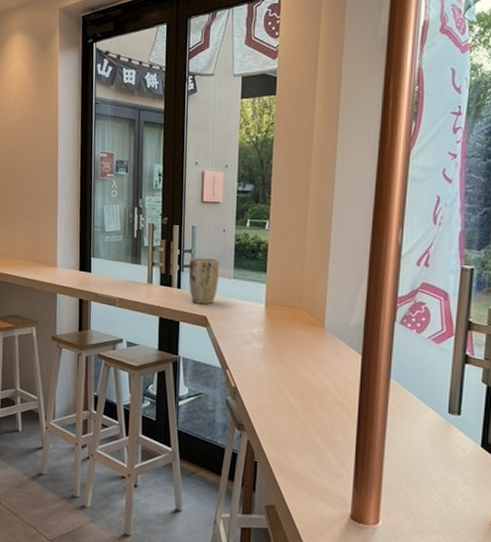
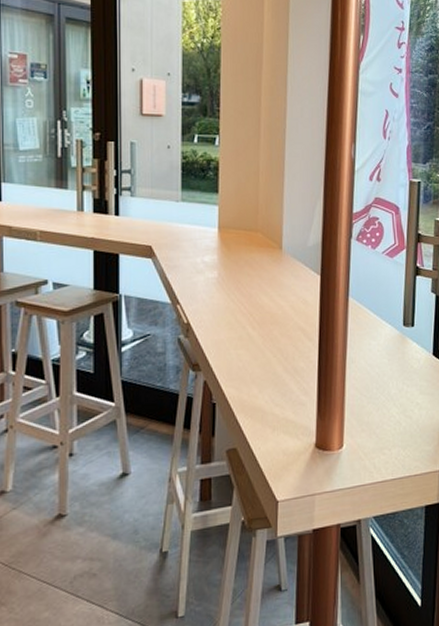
plant pot: present [188,257,219,304] -> none [128,178,164,232]

